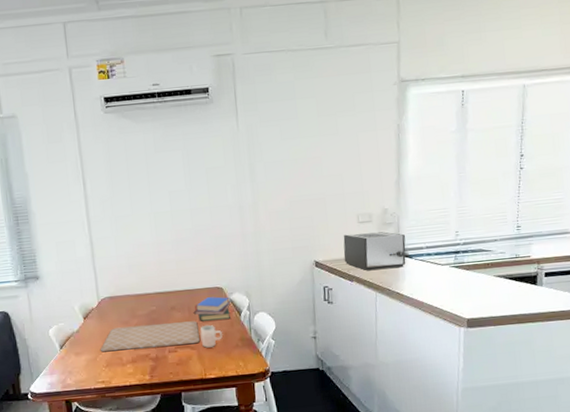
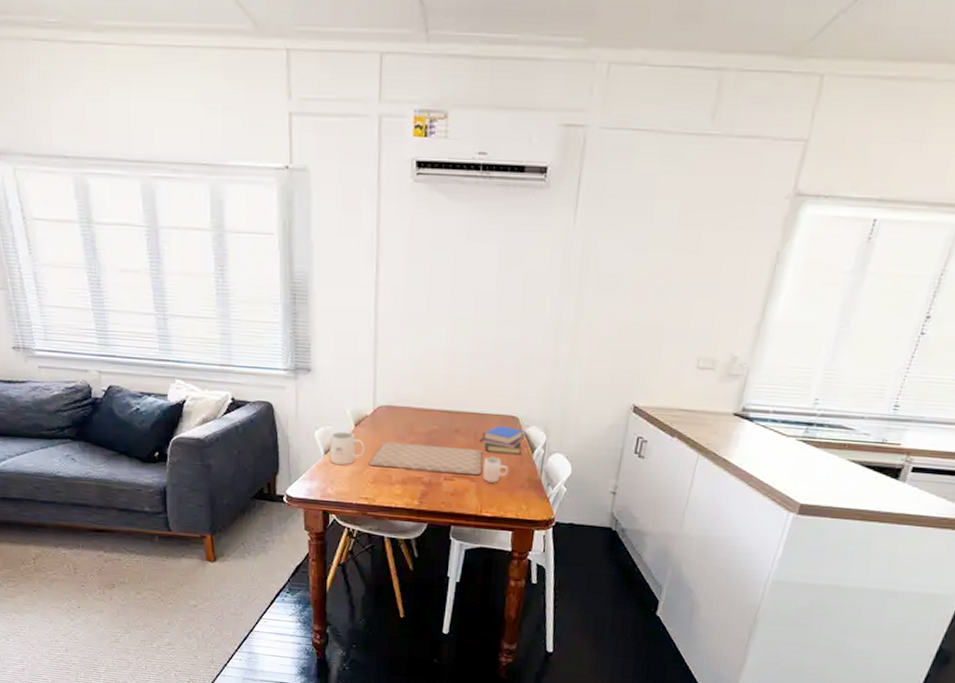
mug: none [63,325,96,357] -> present [330,431,366,466]
toaster: present [343,232,406,271] -> none [669,379,751,431]

